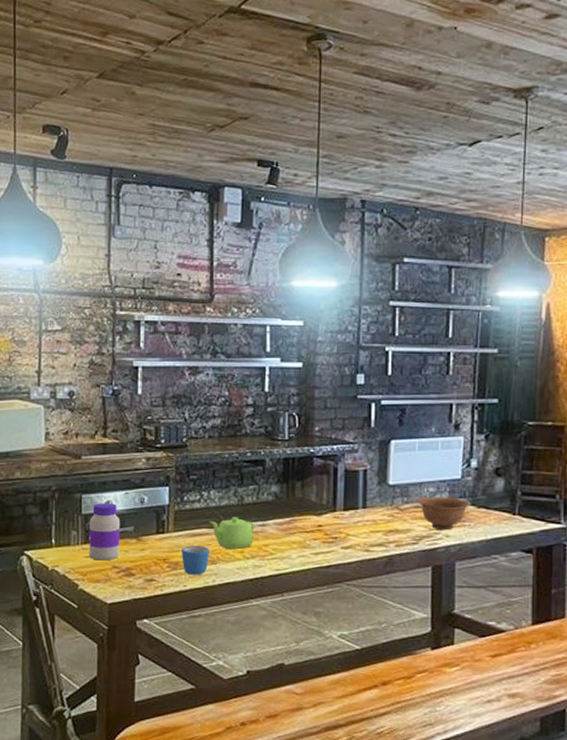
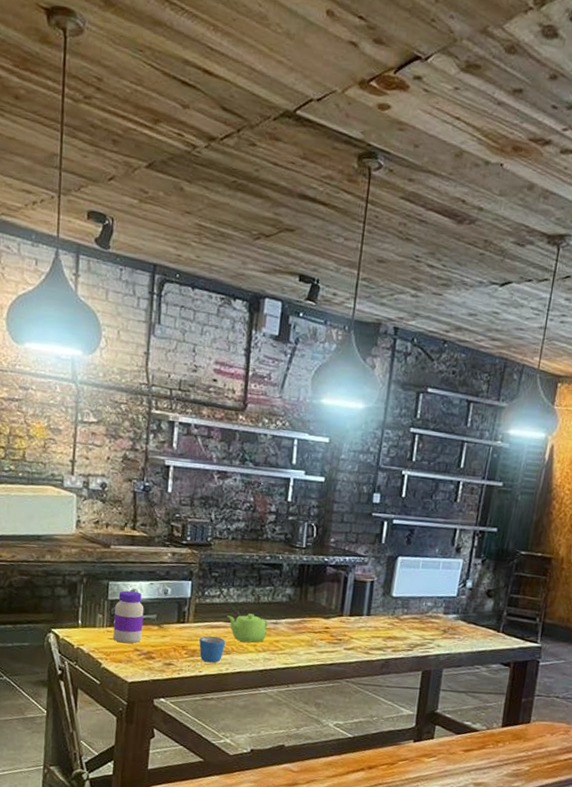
bowl: present [416,497,471,530] -> none [414,610,462,641]

